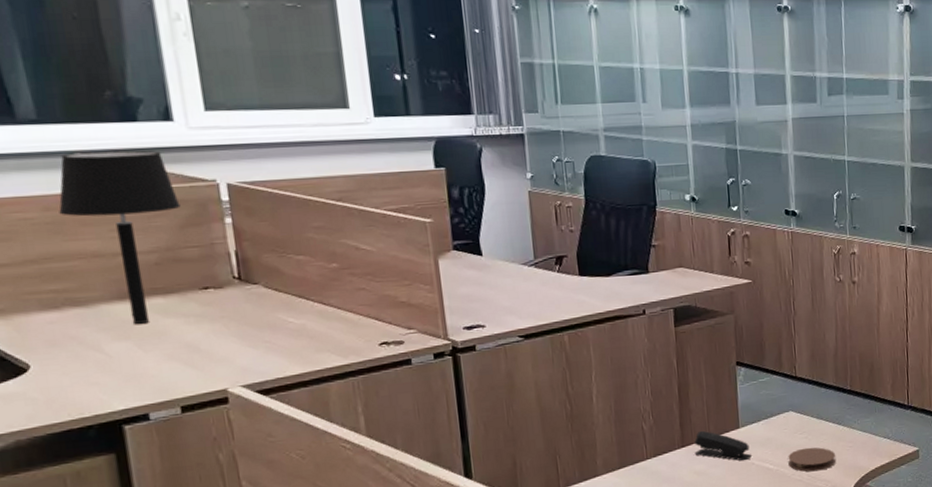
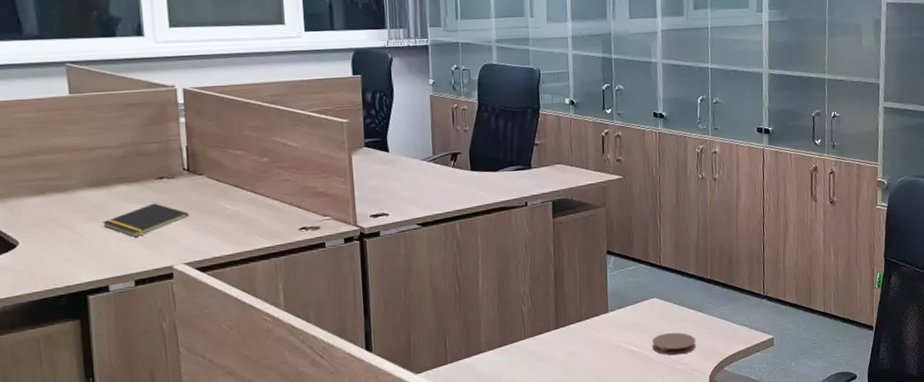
table lamp: present [59,150,181,324] -> none [50,61,145,208]
notepad: none [135,317,244,357] -> present [102,203,189,237]
stapler: present [694,430,752,461] -> none [567,313,619,344]

